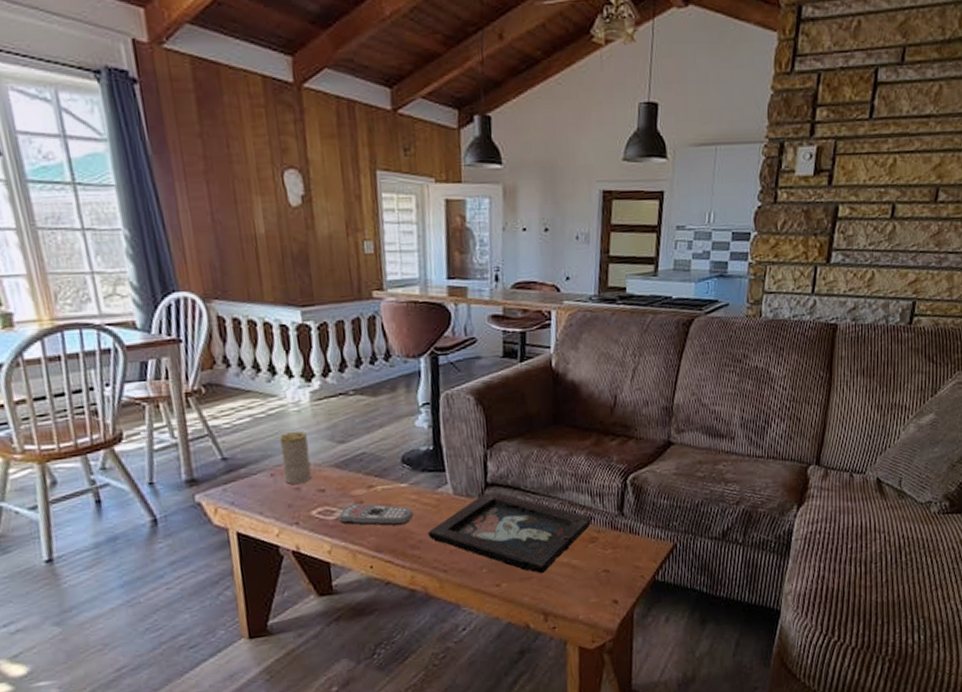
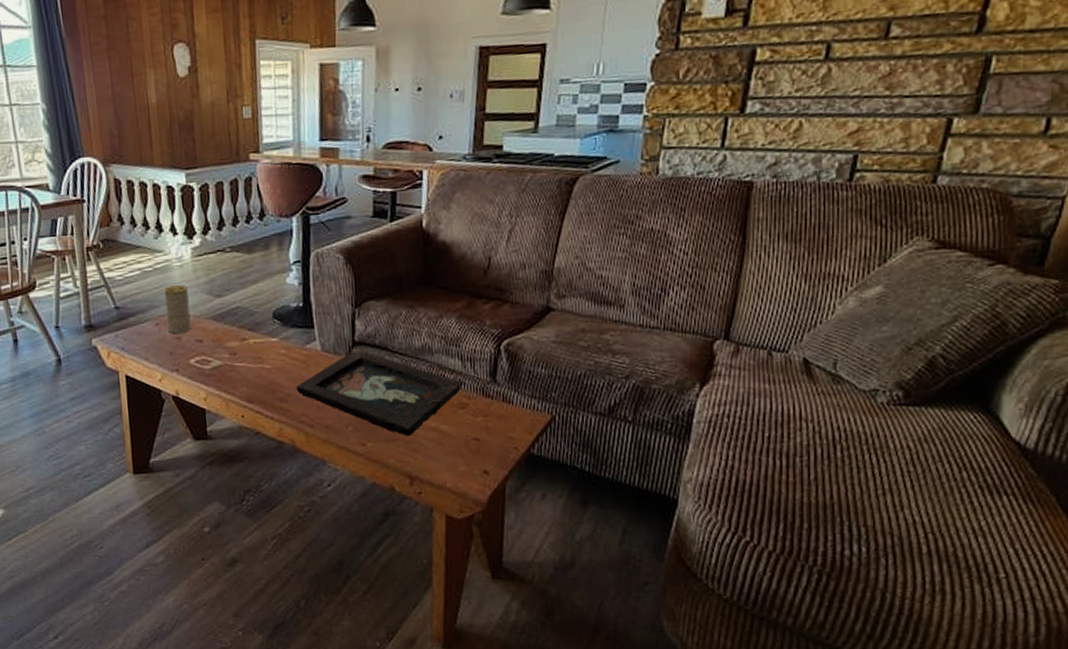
remote control: present [338,504,414,526] -> none [214,355,283,379]

